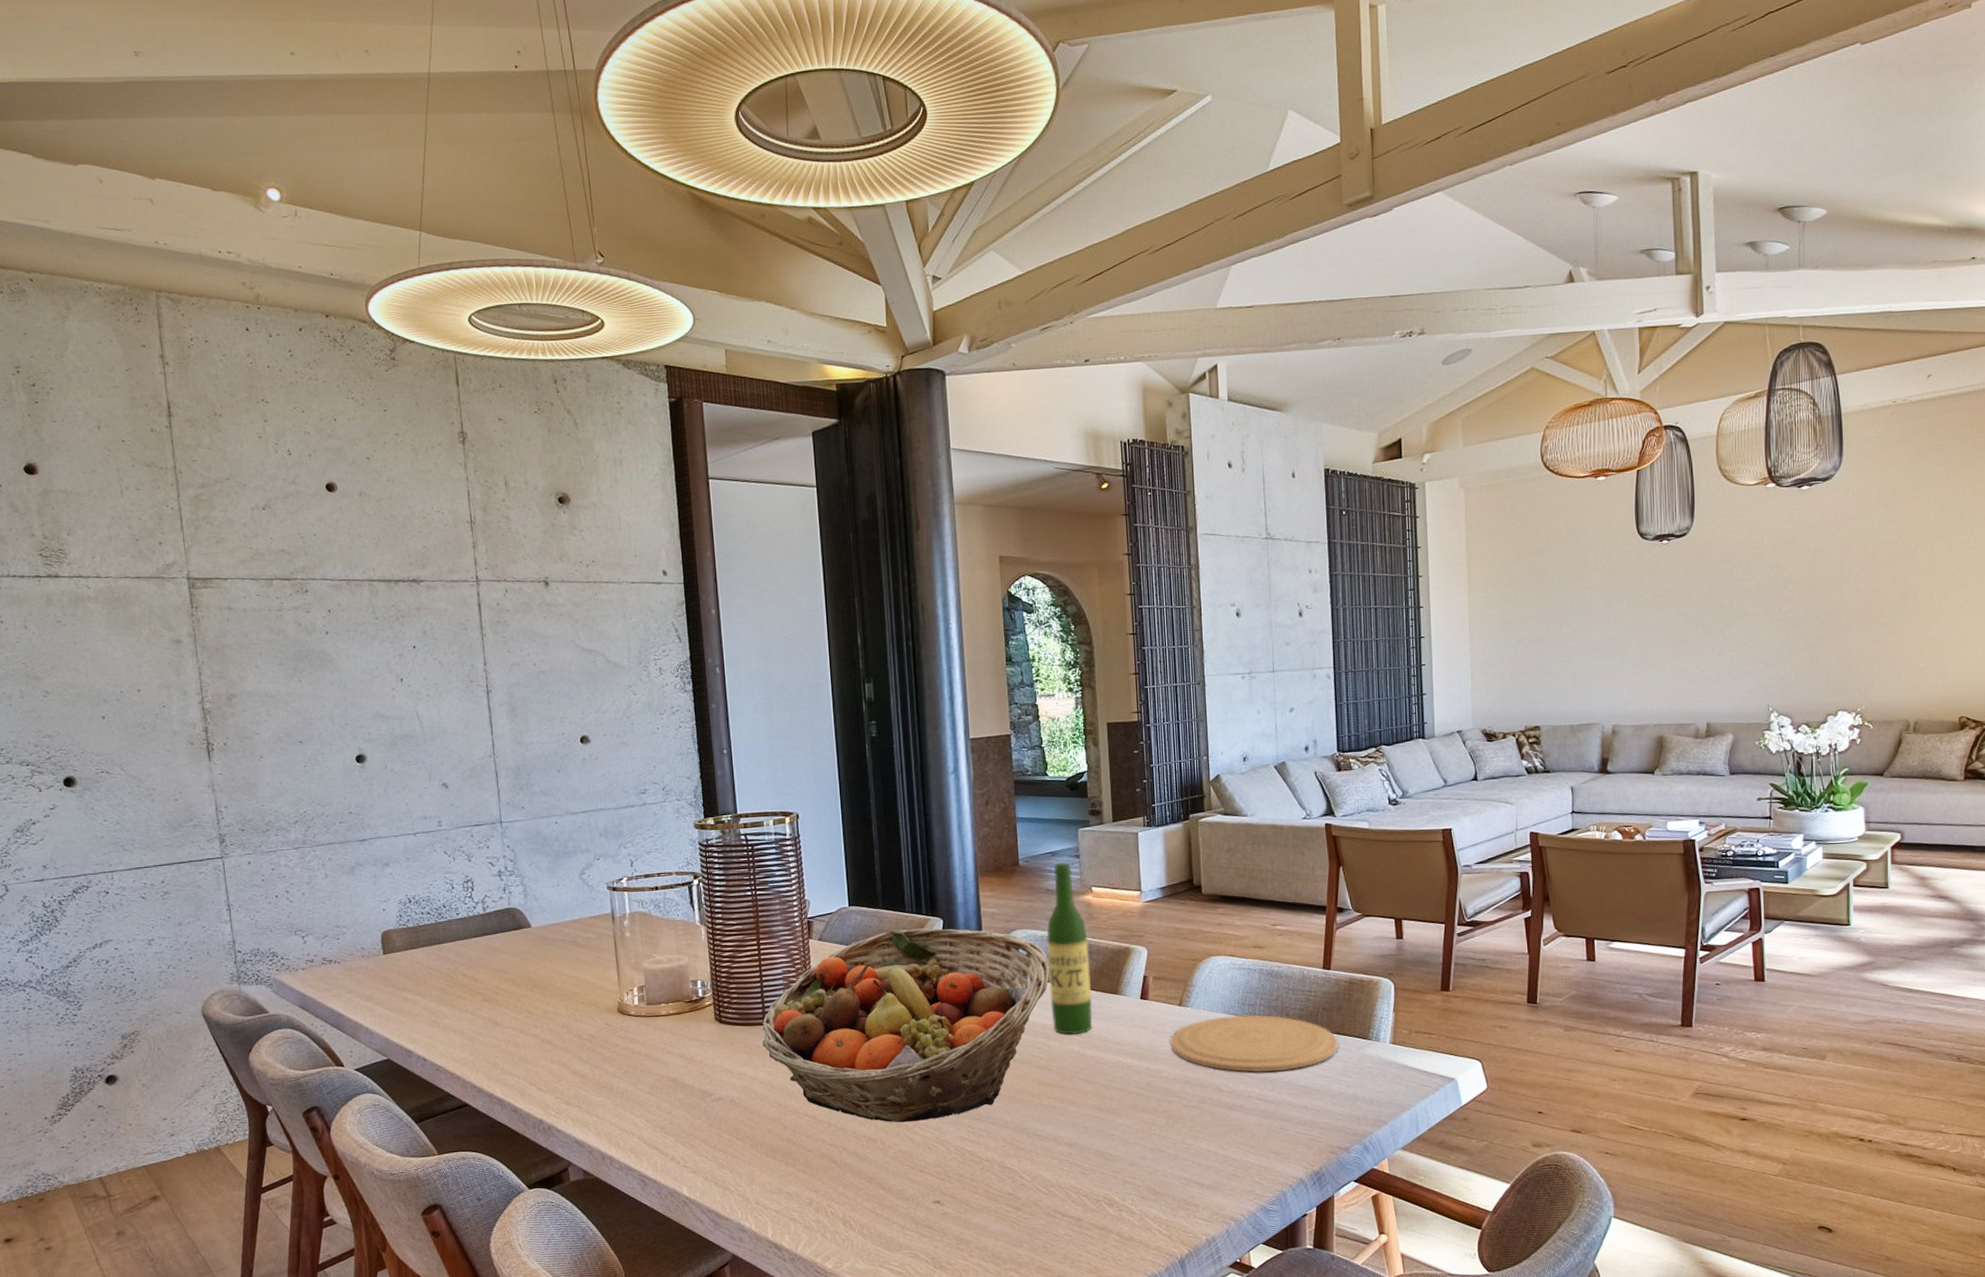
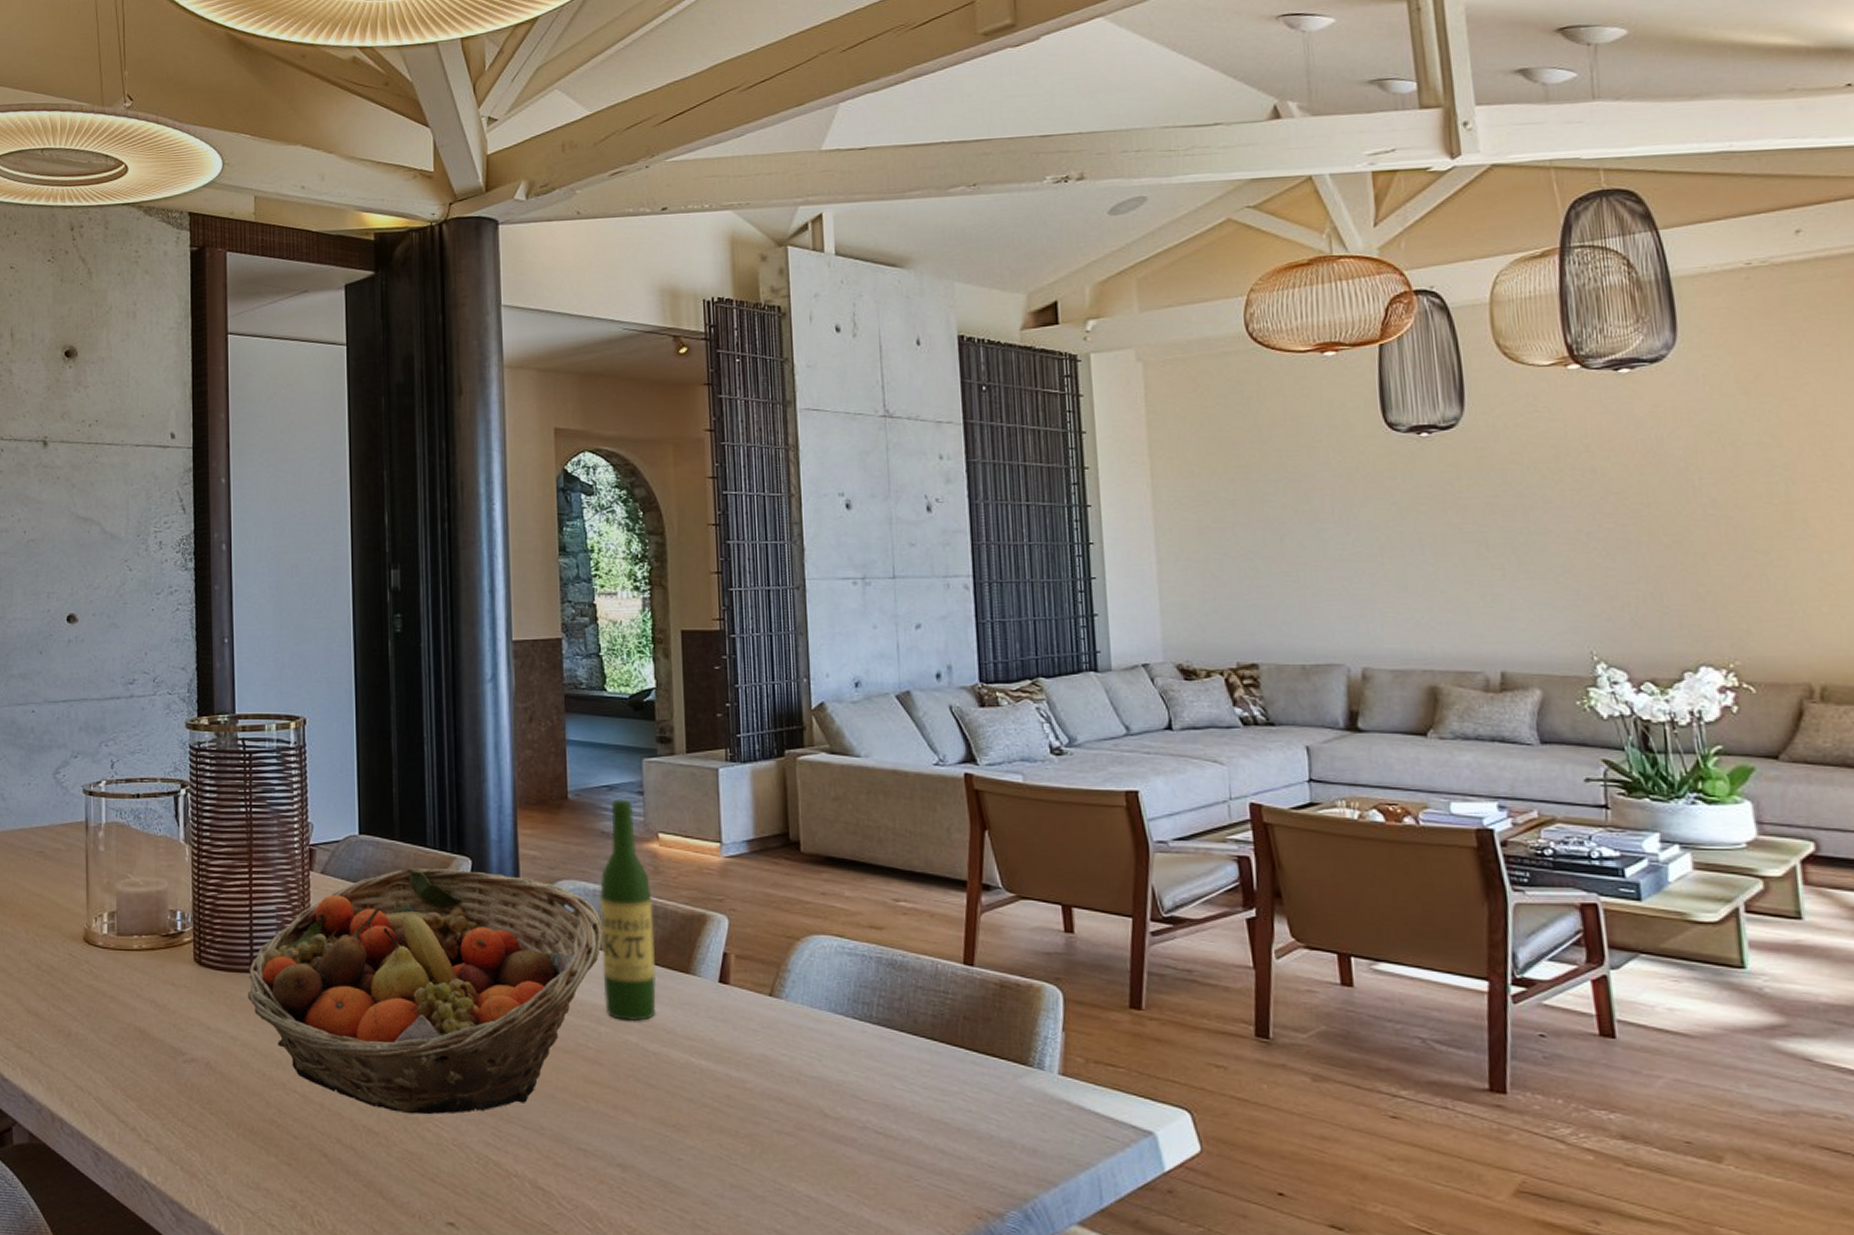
plate: present [1170,1014,1338,1072] -> none [757,1014,986,1097]

